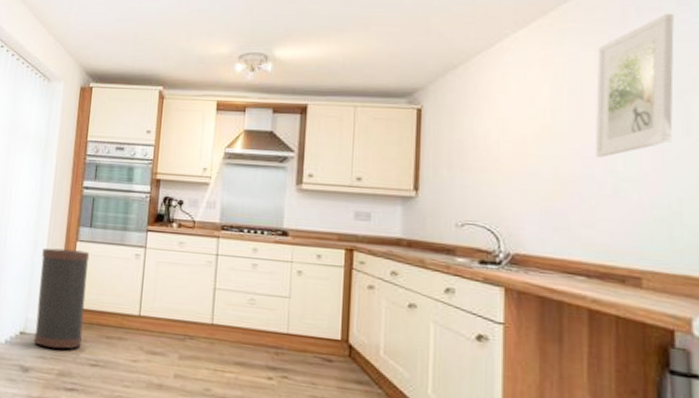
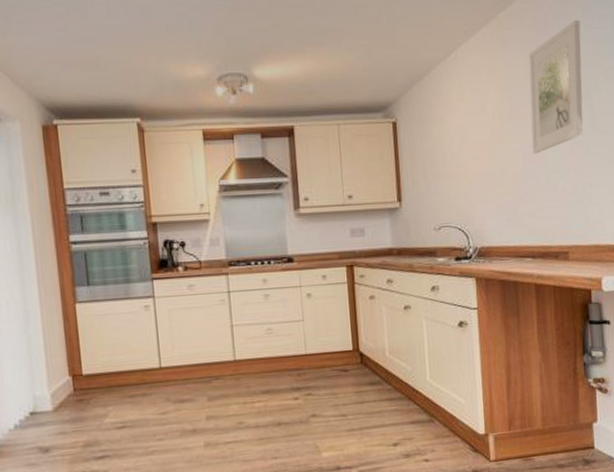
trash can: present [34,248,90,350] -> none [37,312,104,422]

